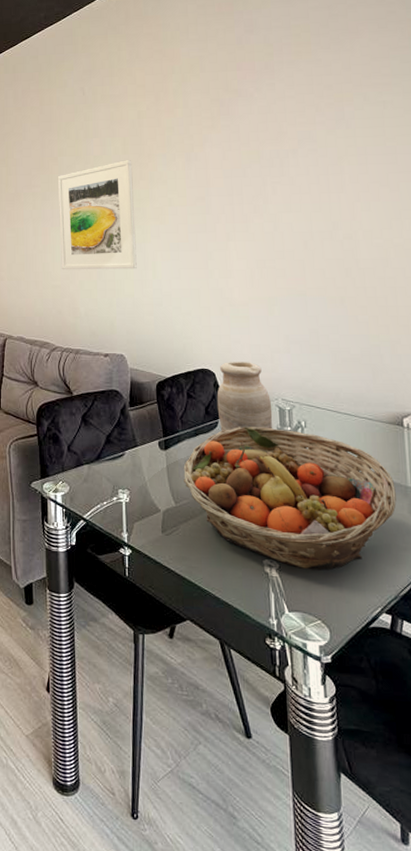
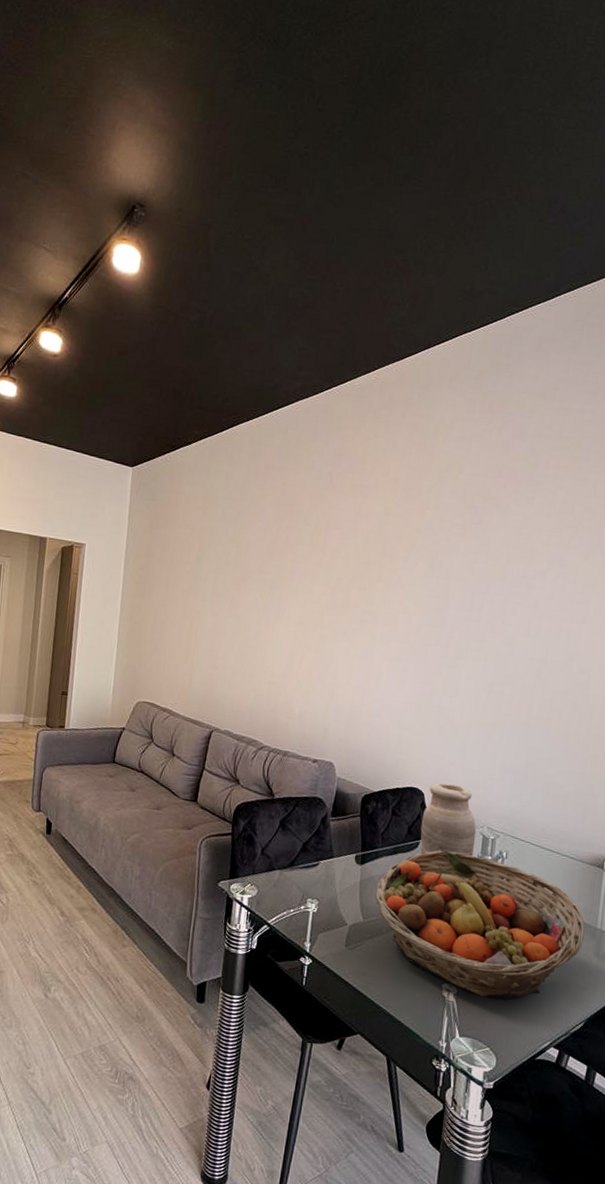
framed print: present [57,160,137,270] -> none [281,557,372,676]

